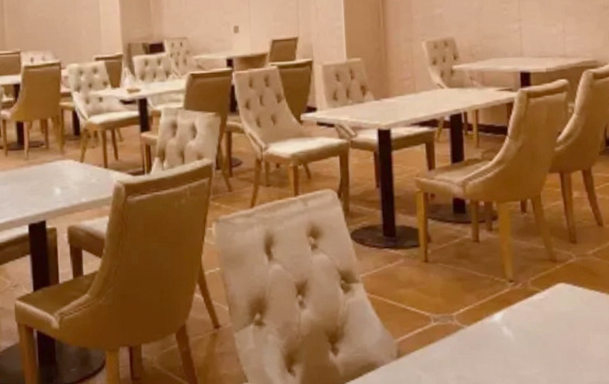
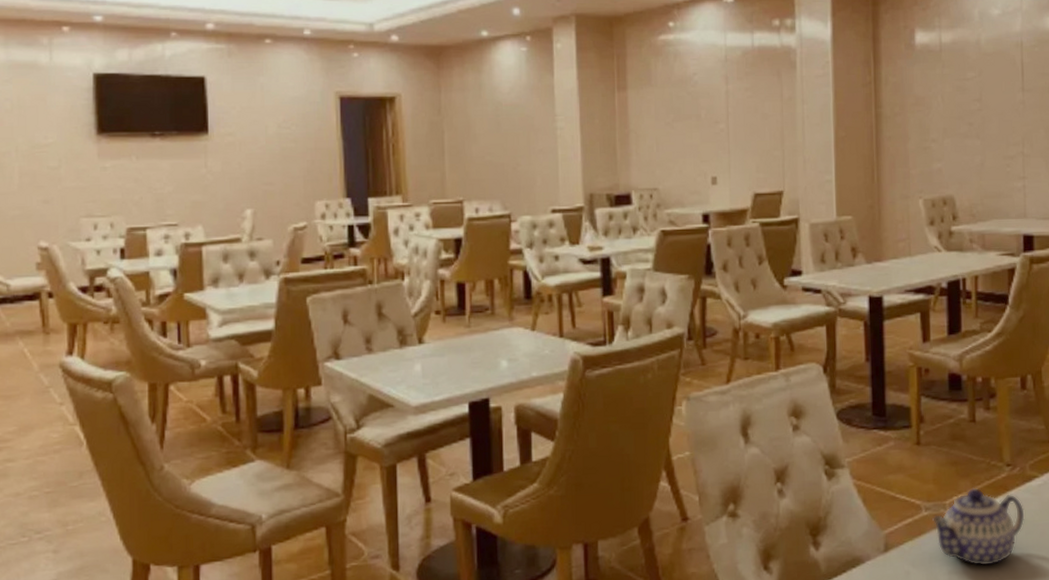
teapot: none [441,301,528,372] -> present [933,487,1025,566]

